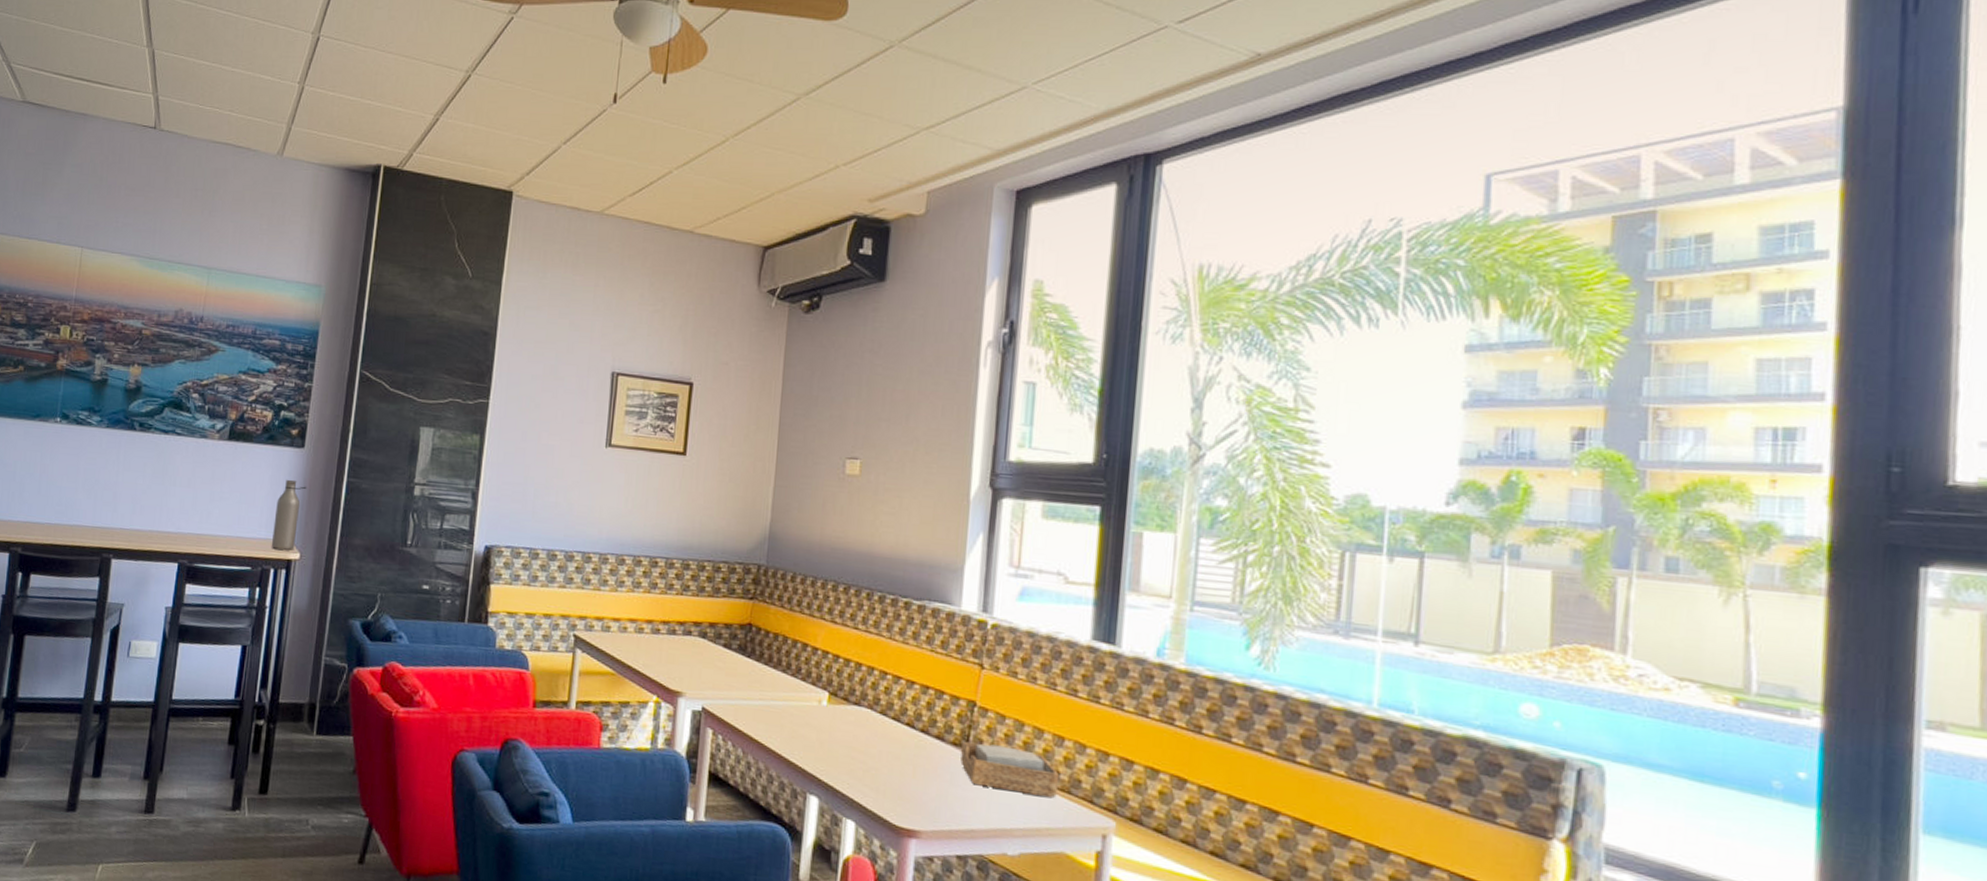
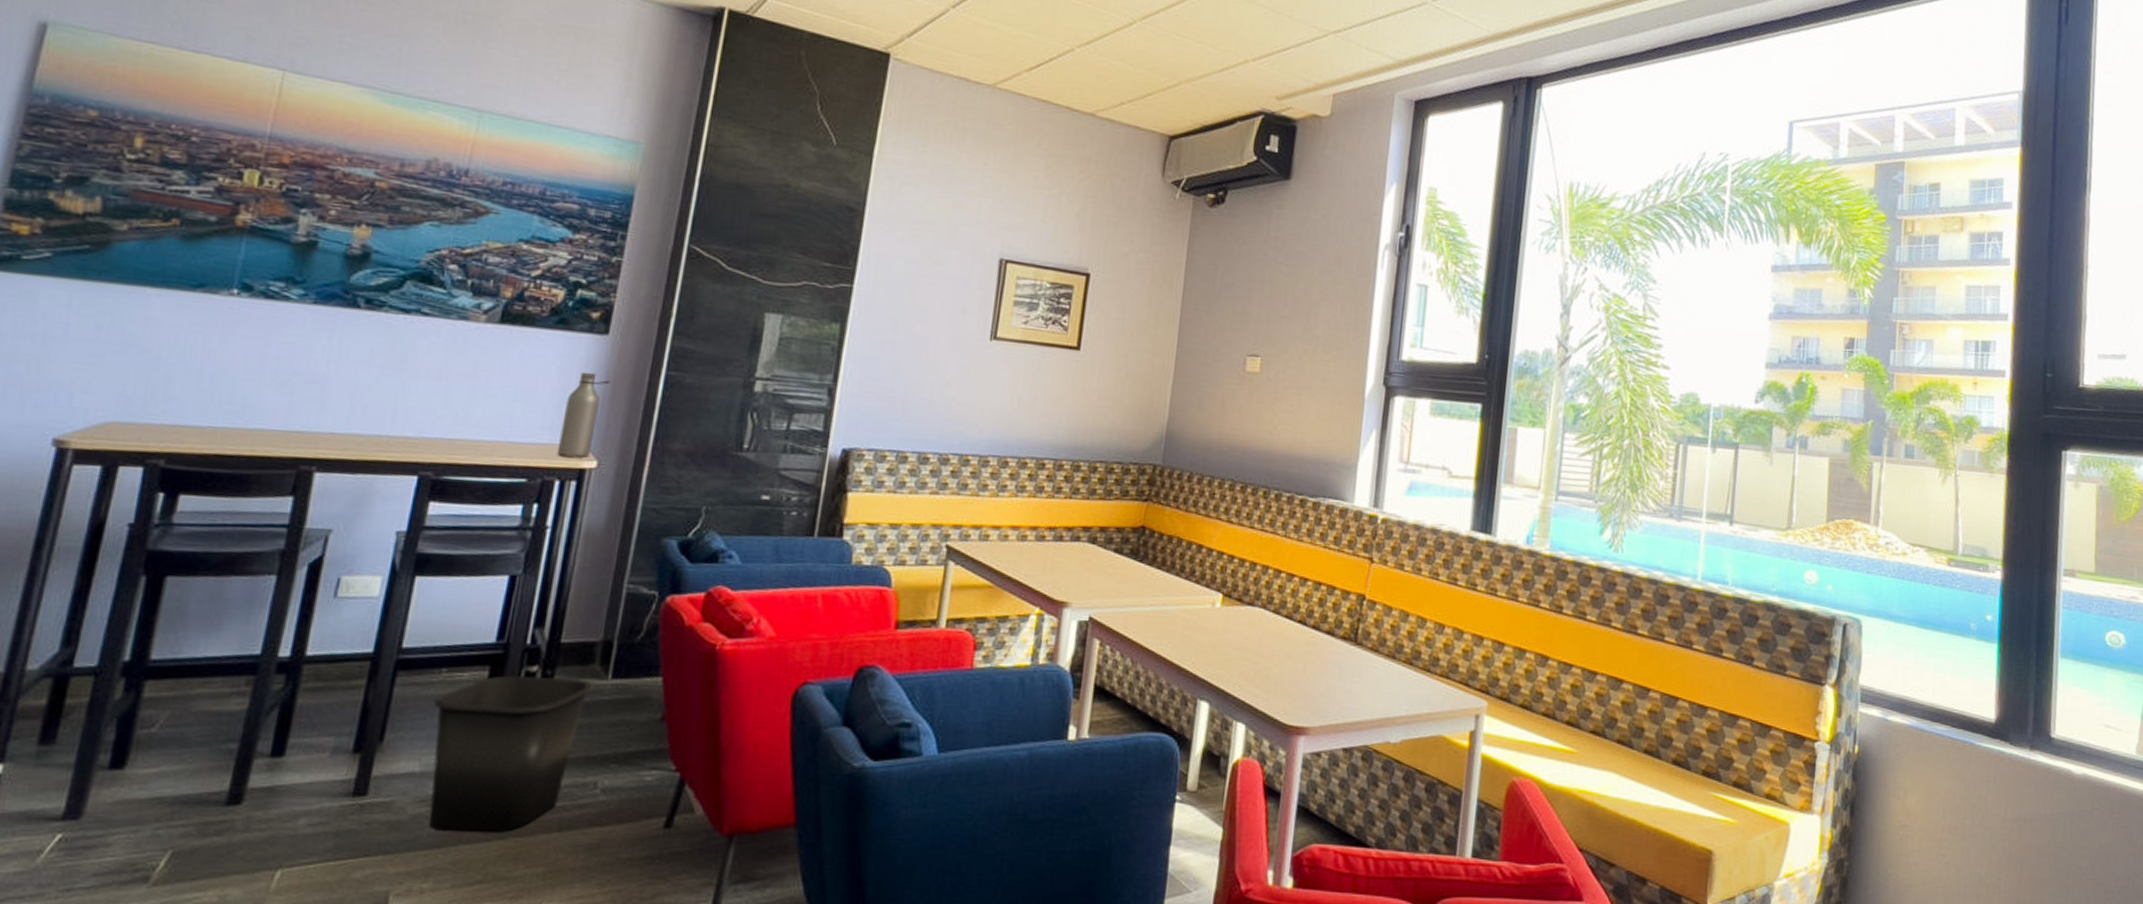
waste bin: none [194,726,303,854] -> present [429,675,594,834]
napkin holder: present [960,741,1059,799] -> none [1349,635,1439,685]

